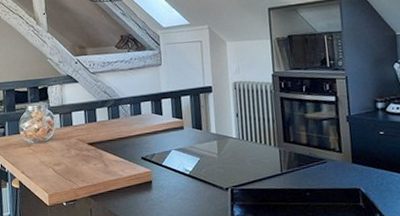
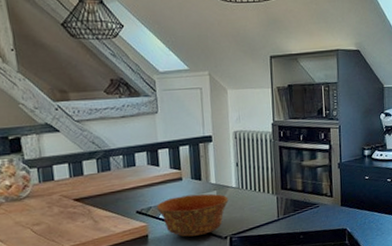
bowl: none [160,143,229,186] -> present [157,194,229,237]

